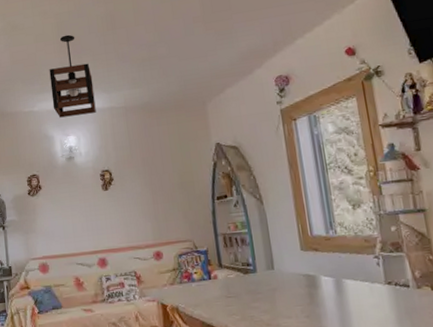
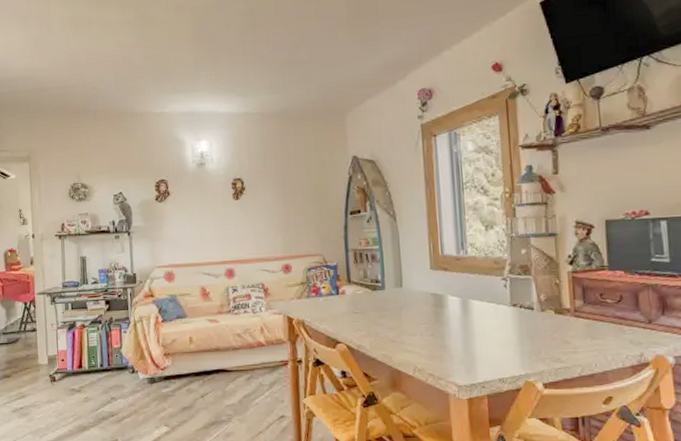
pendant light: present [49,34,96,118] -> none [182,31,231,121]

